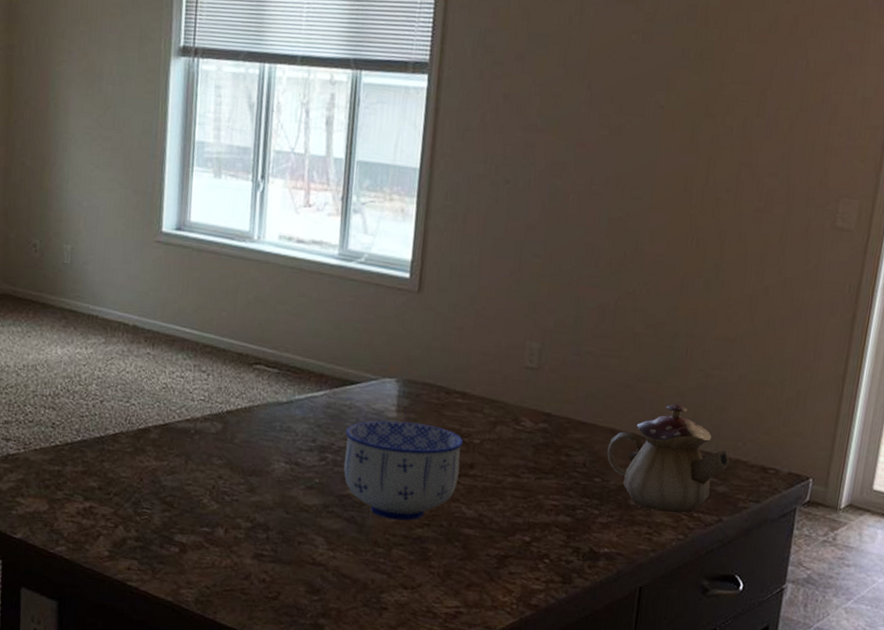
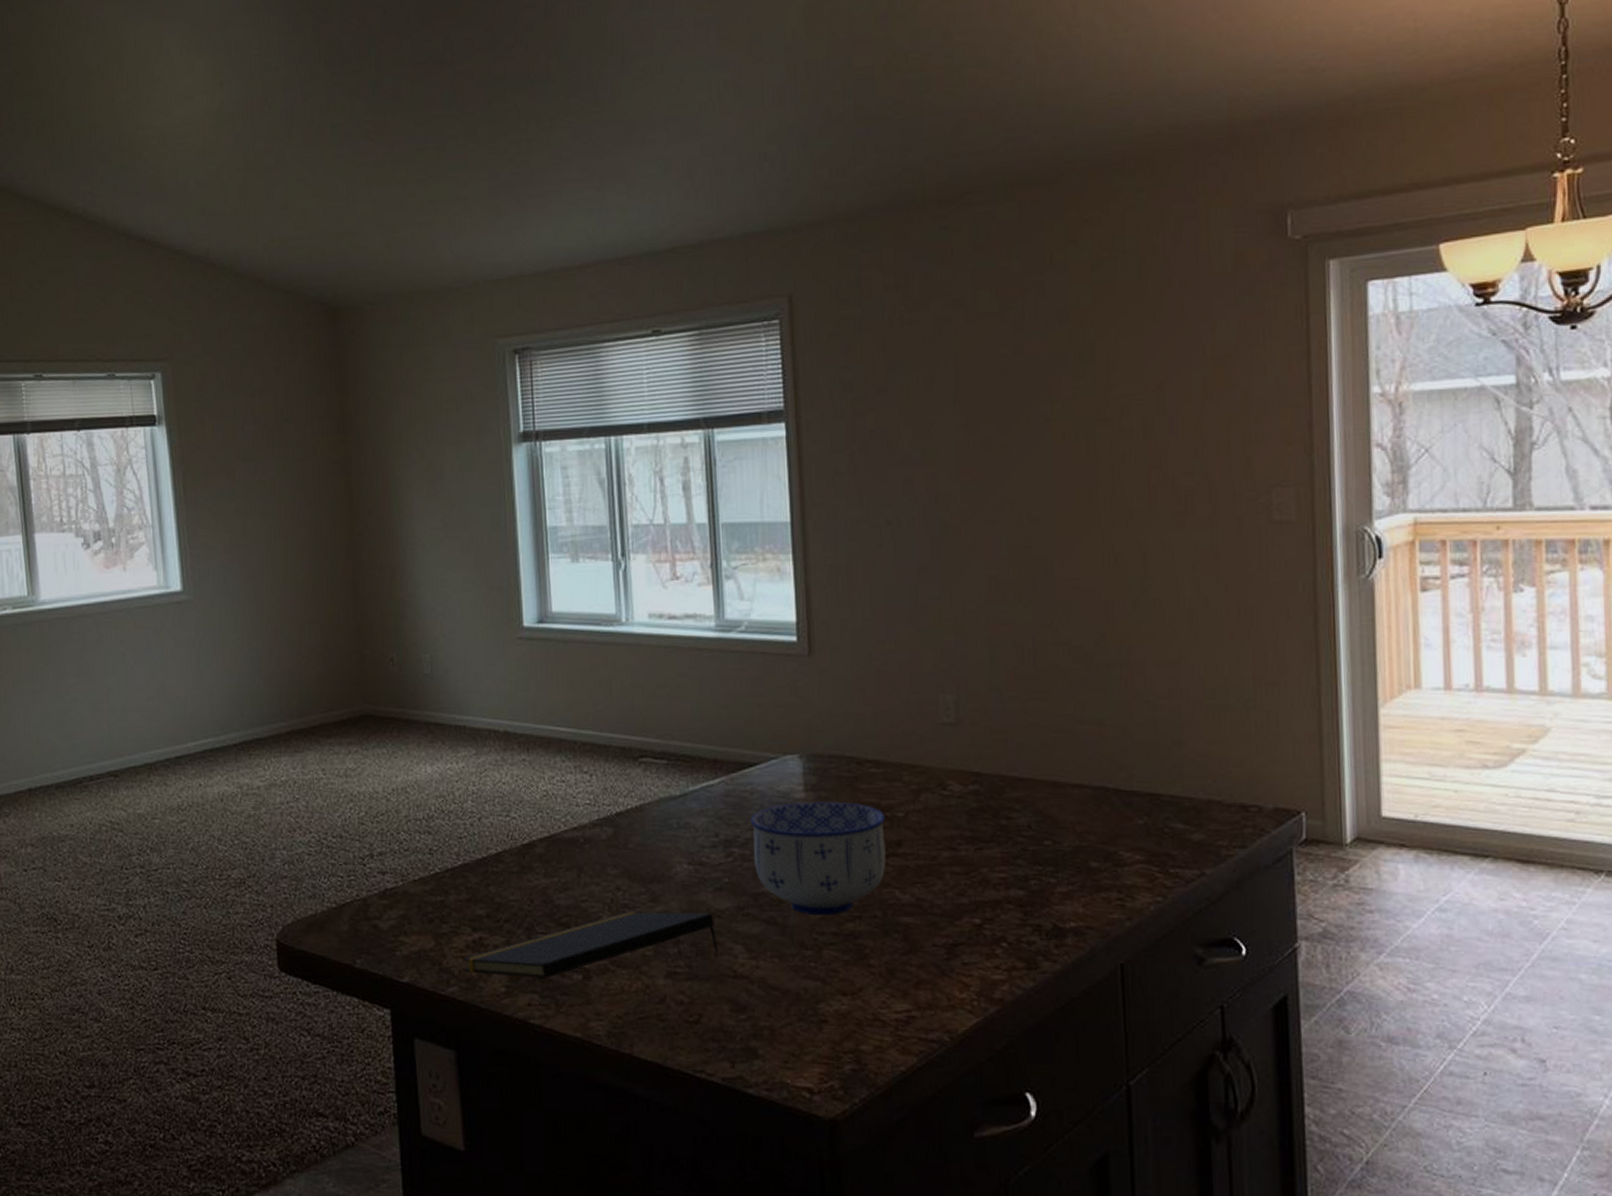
notepad: none [73,498,303,548] -> present [463,911,720,978]
teapot: present [606,403,730,514] -> none [1052,742,1202,872]

